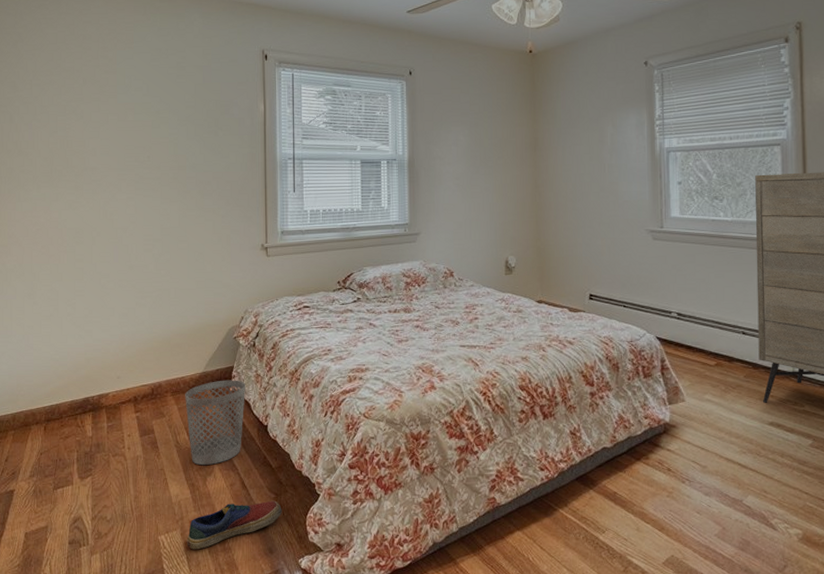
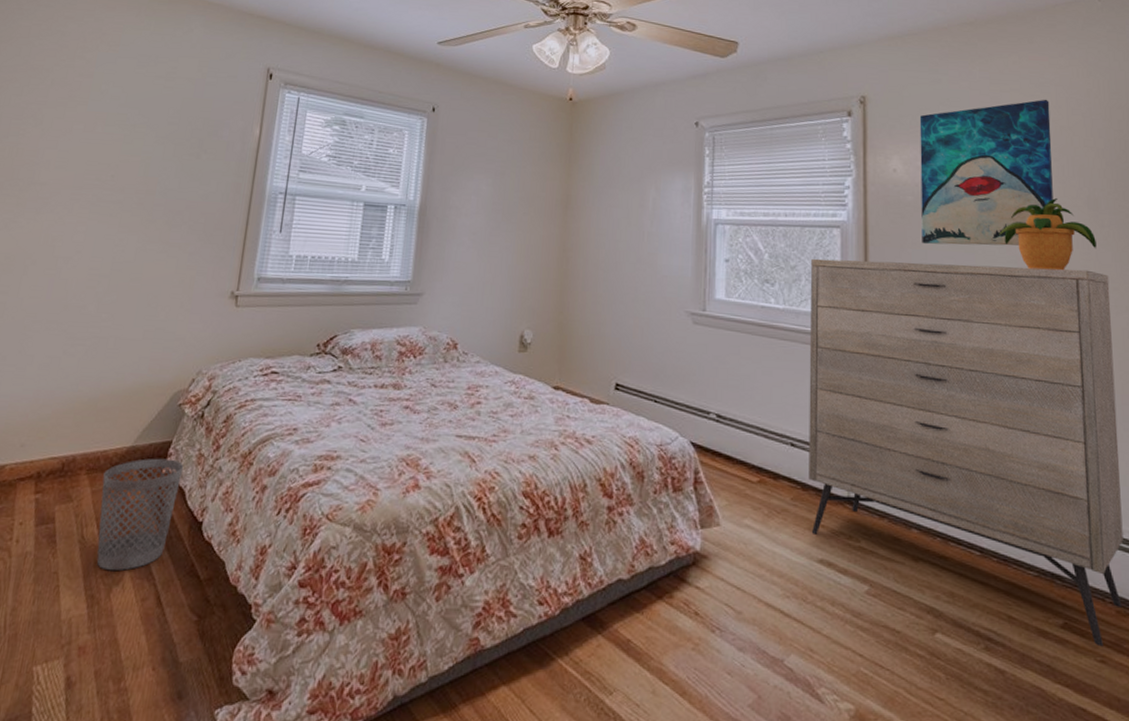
shoe: present [186,500,282,550] -> none [69,624,204,689]

